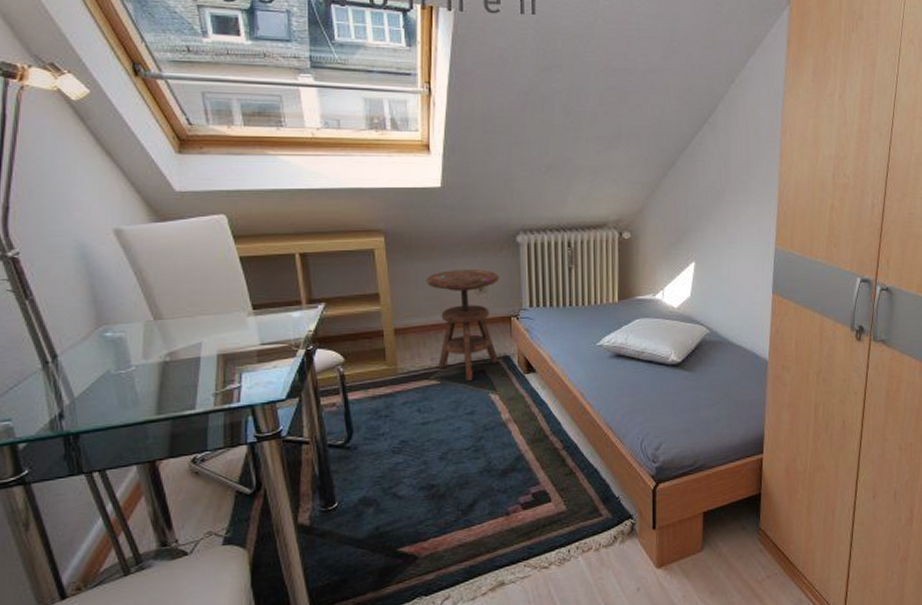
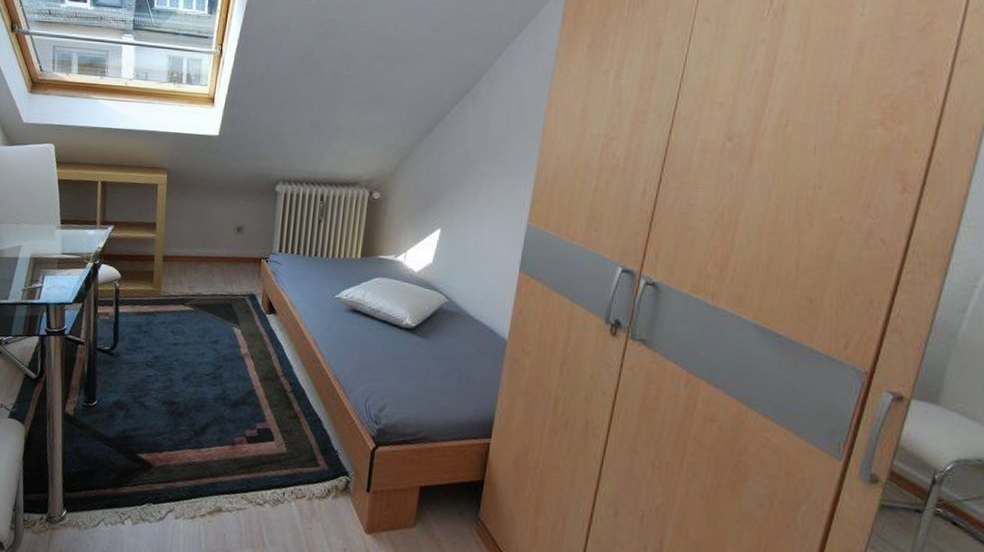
side table: present [425,270,499,382] -> none [194,209,256,313]

